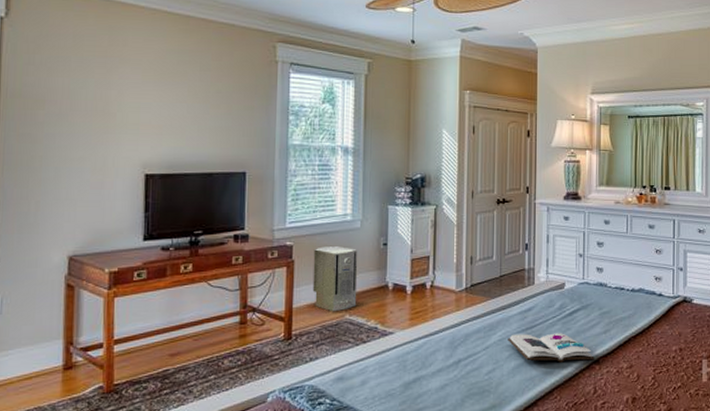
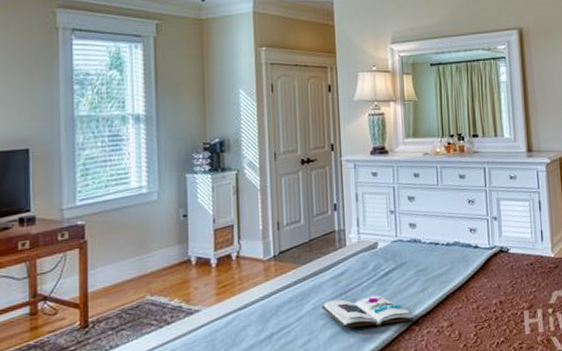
air purifier: present [312,246,358,312] -> none [108,221,158,294]

